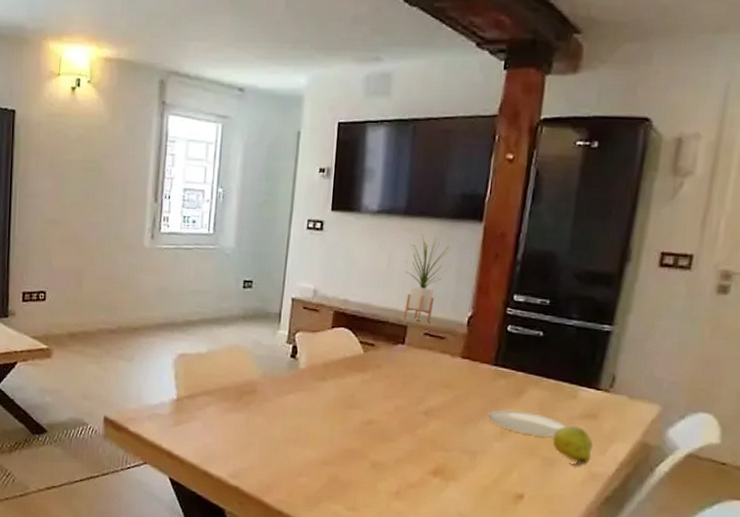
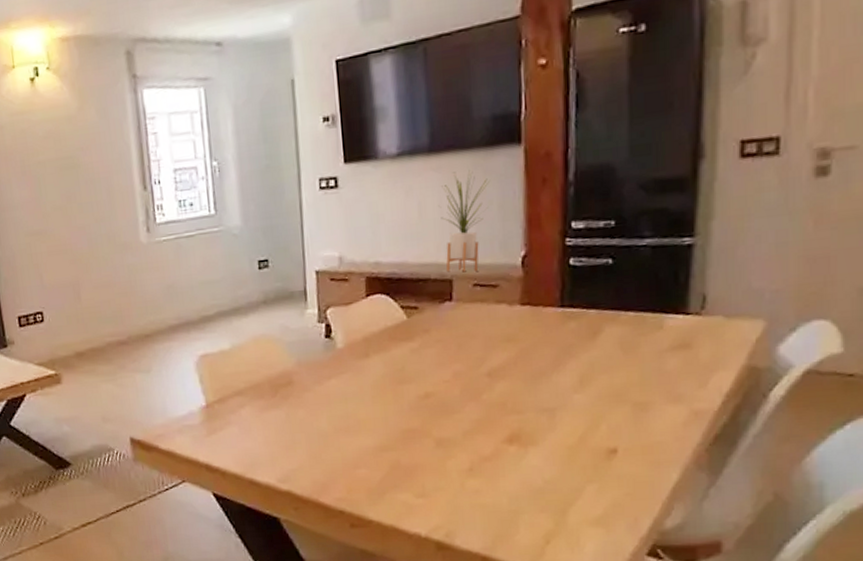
plate: present [488,409,567,437] -> none [562,353,656,380]
fruit: present [553,426,593,466] -> none [642,361,691,407]

